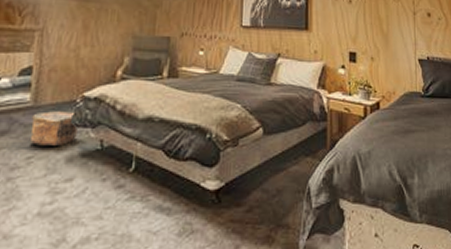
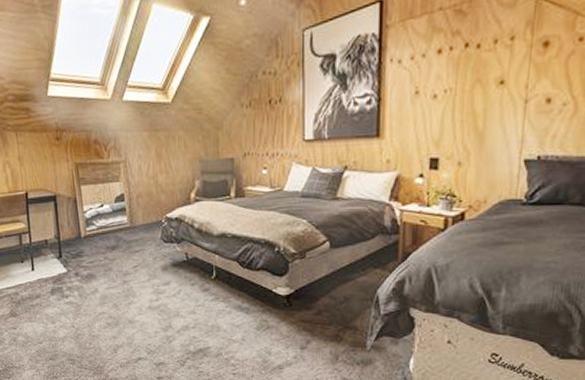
pouch: present [30,111,78,146] -> none [131,230,167,257]

